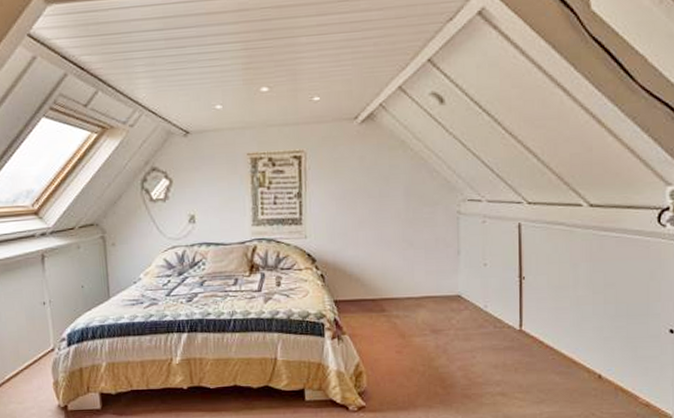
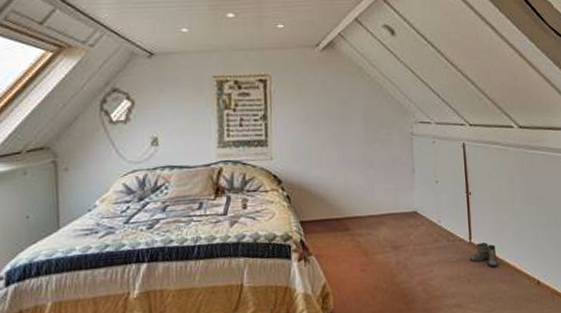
boots: none [518,330,553,357] -> present [469,242,499,267]

